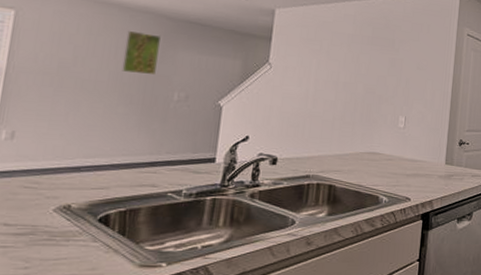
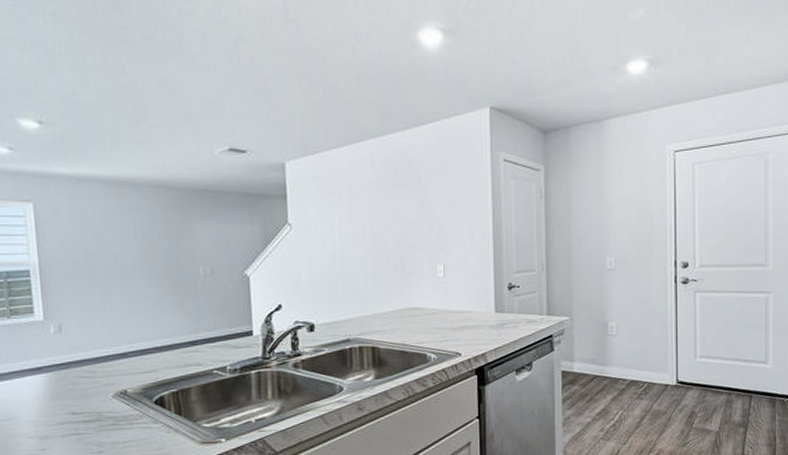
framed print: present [121,30,161,75] -> none [141,208,177,253]

